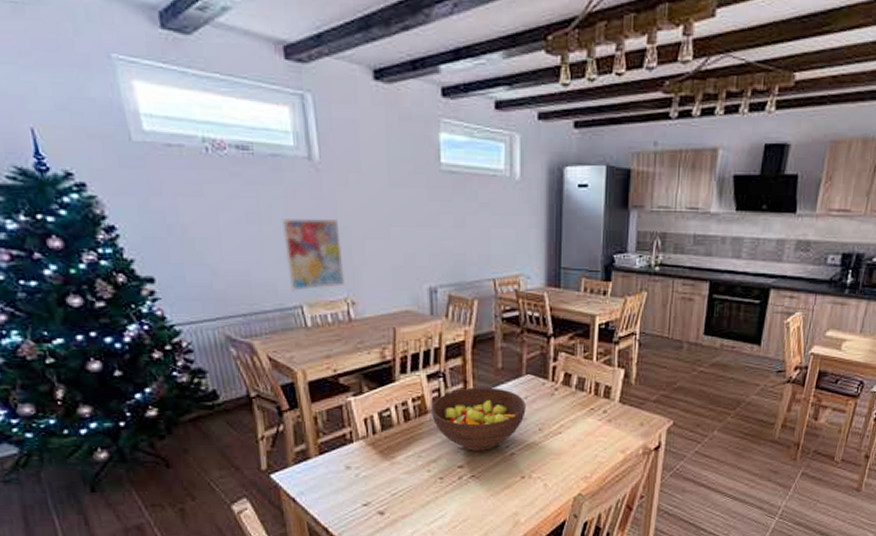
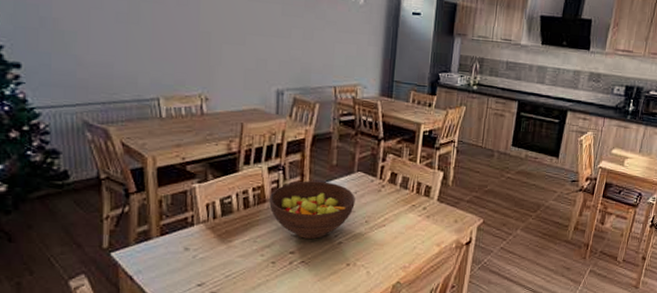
wall art: present [281,218,345,291] -> none [147,20,201,86]

